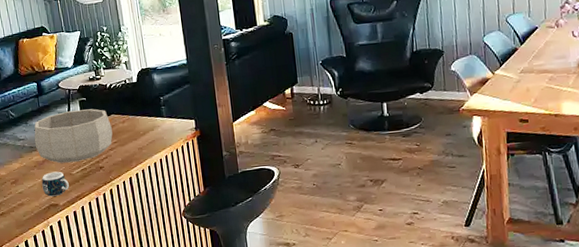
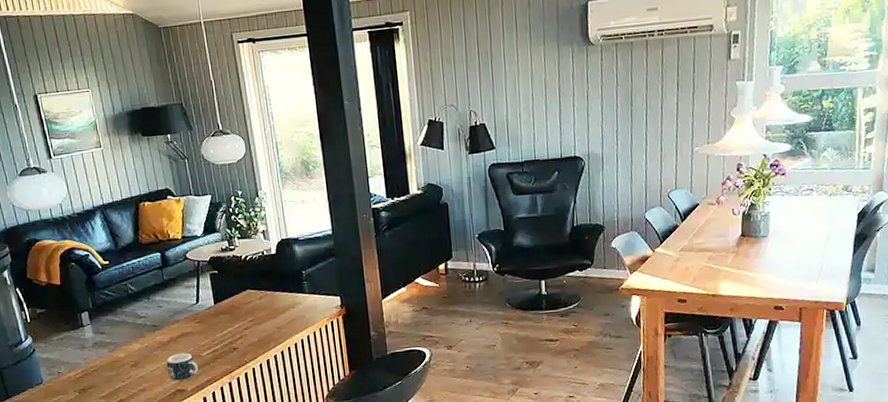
decorative bowl: present [34,109,113,163] -> none [157,283,248,344]

